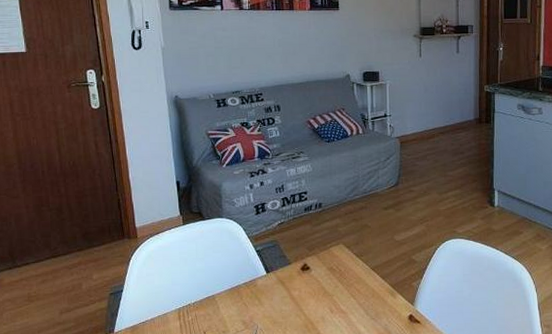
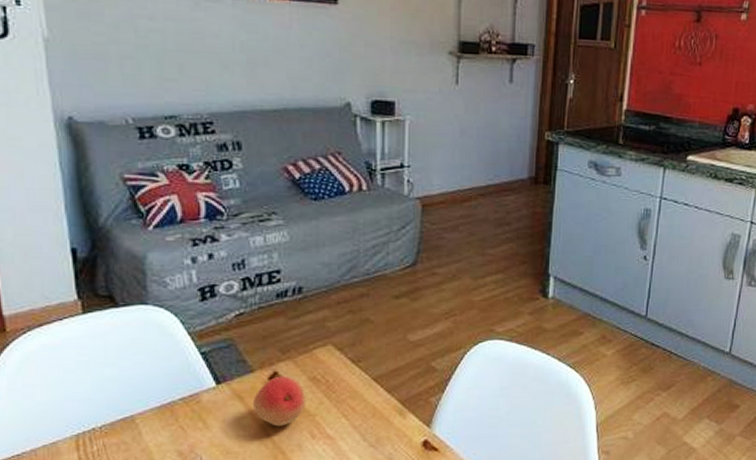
fruit: none [290,267,327,304] -> present [252,376,307,427]

